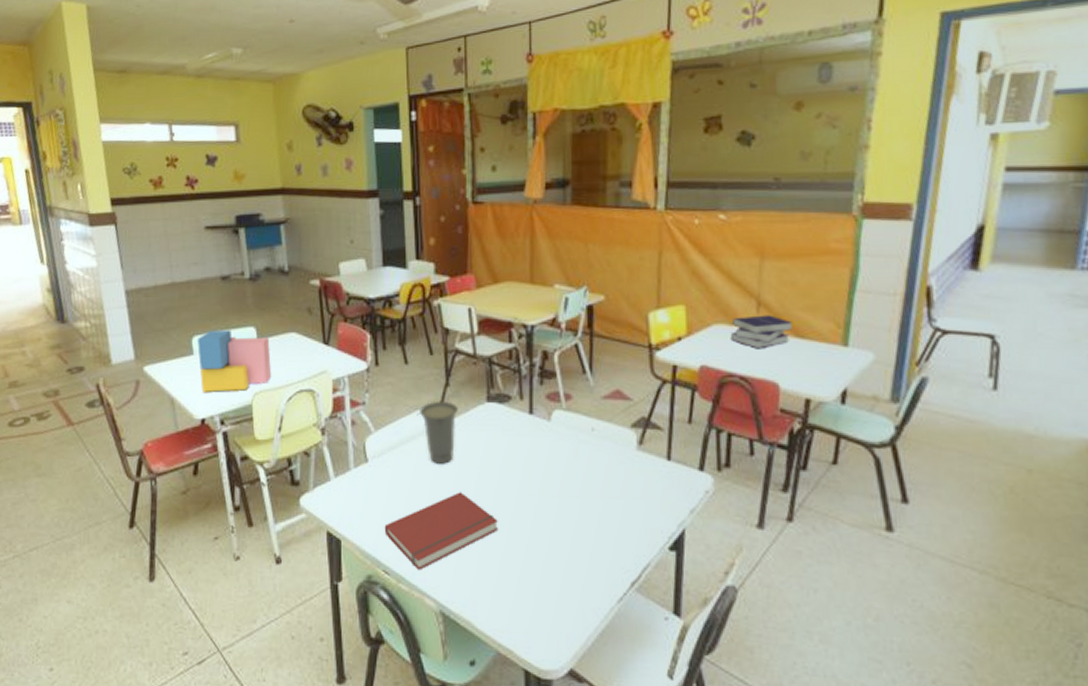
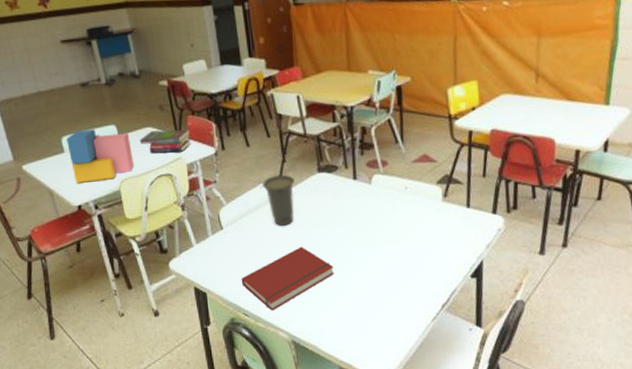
books: none [281,337,340,366] -> present [140,129,191,154]
book: present [730,315,793,349] -> none [514,83,565,113]

